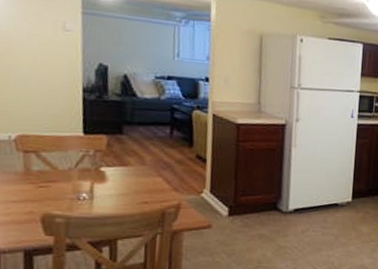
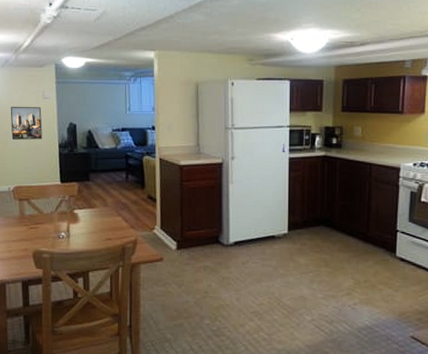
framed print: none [14,36,61,81] -> present [10,107,42,140]

